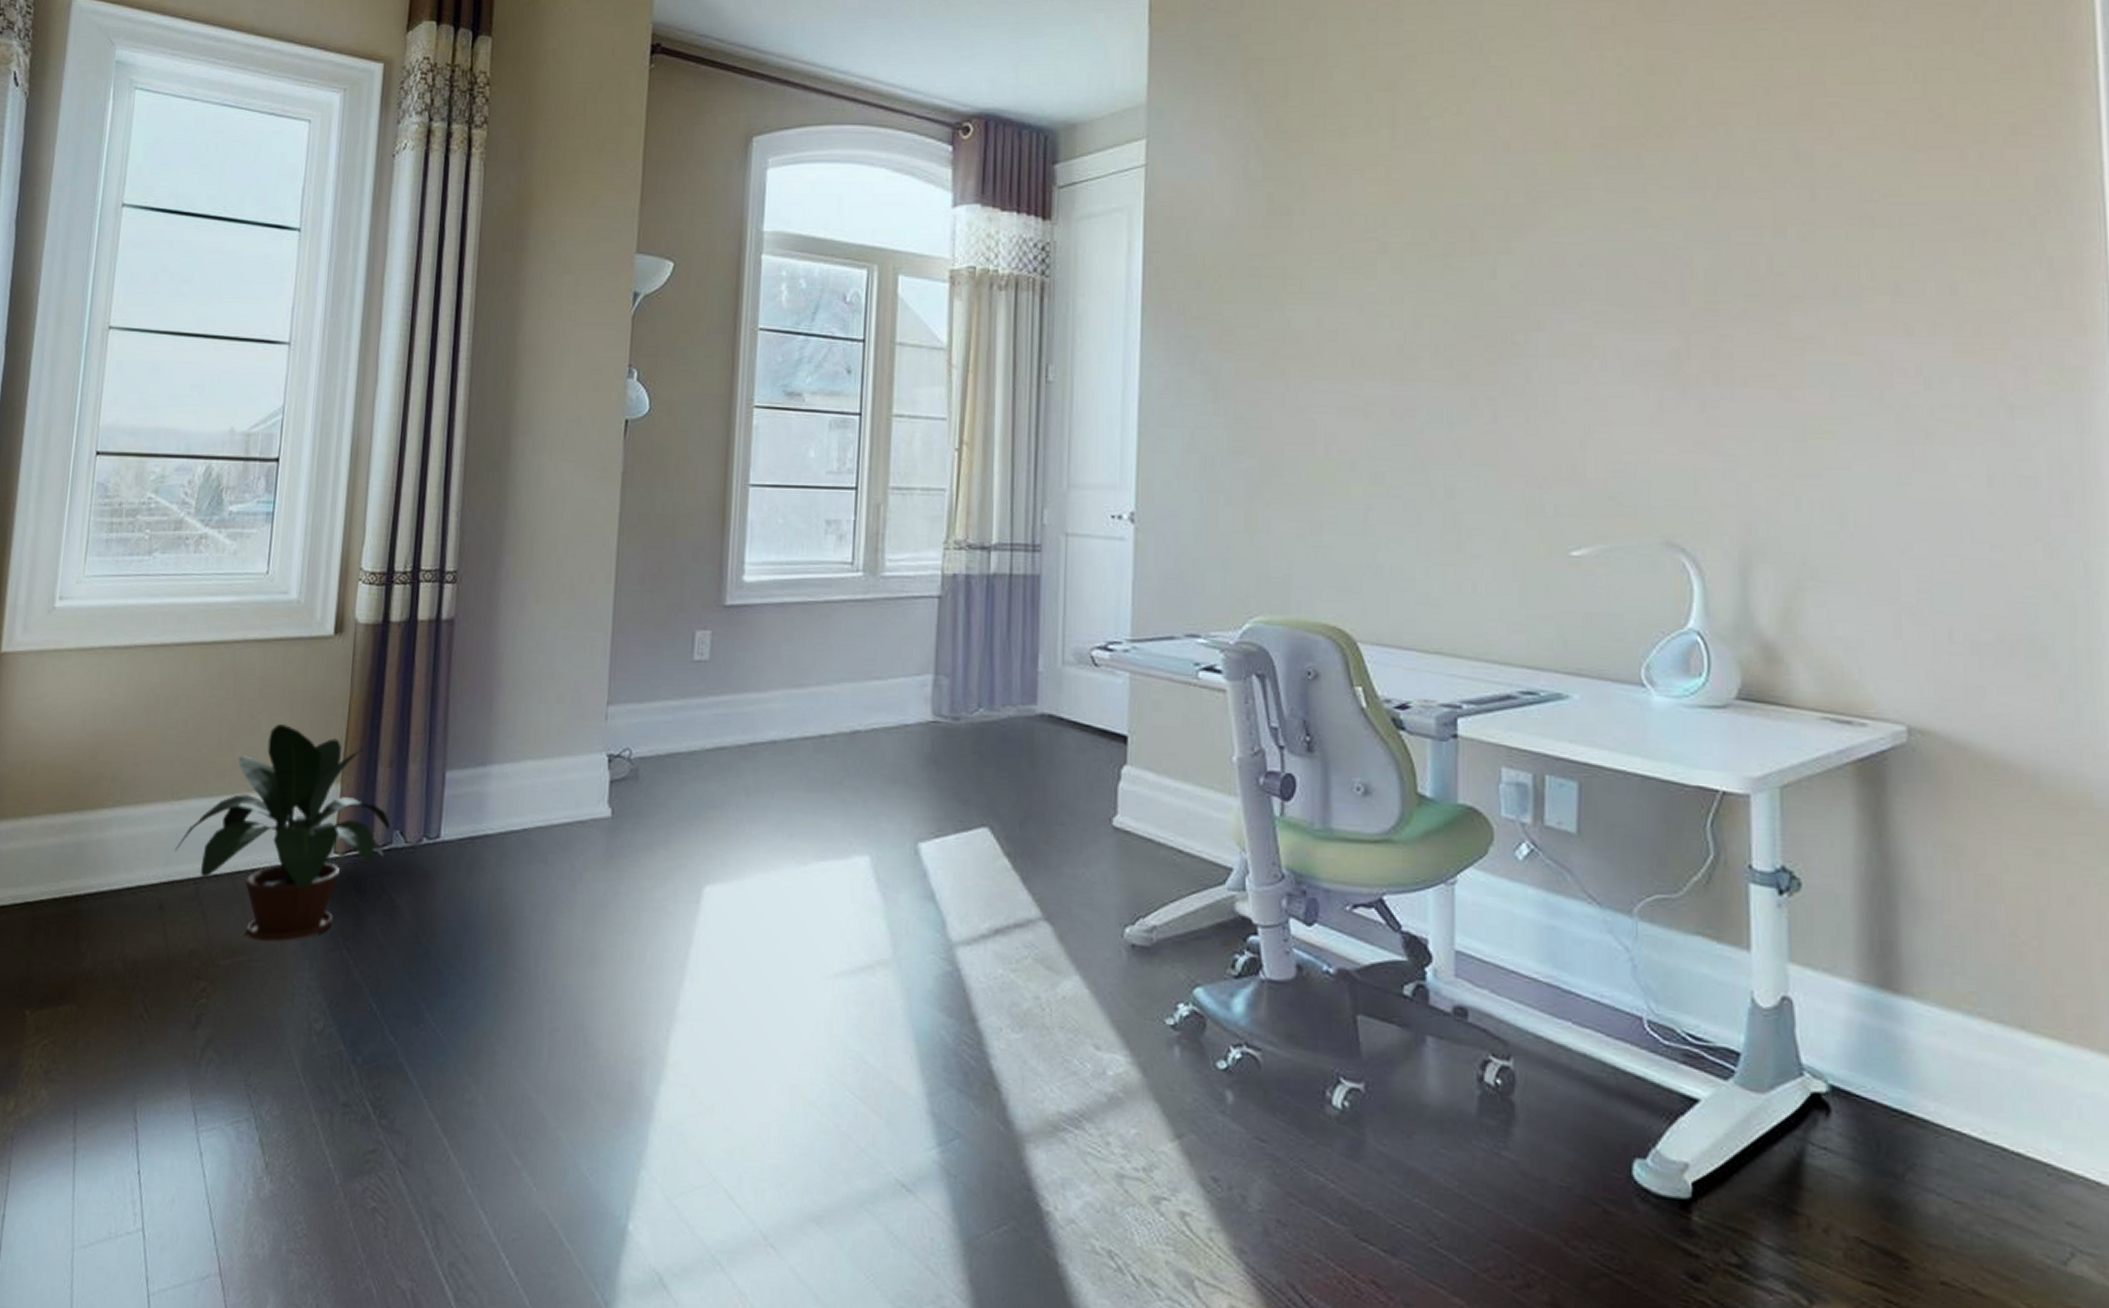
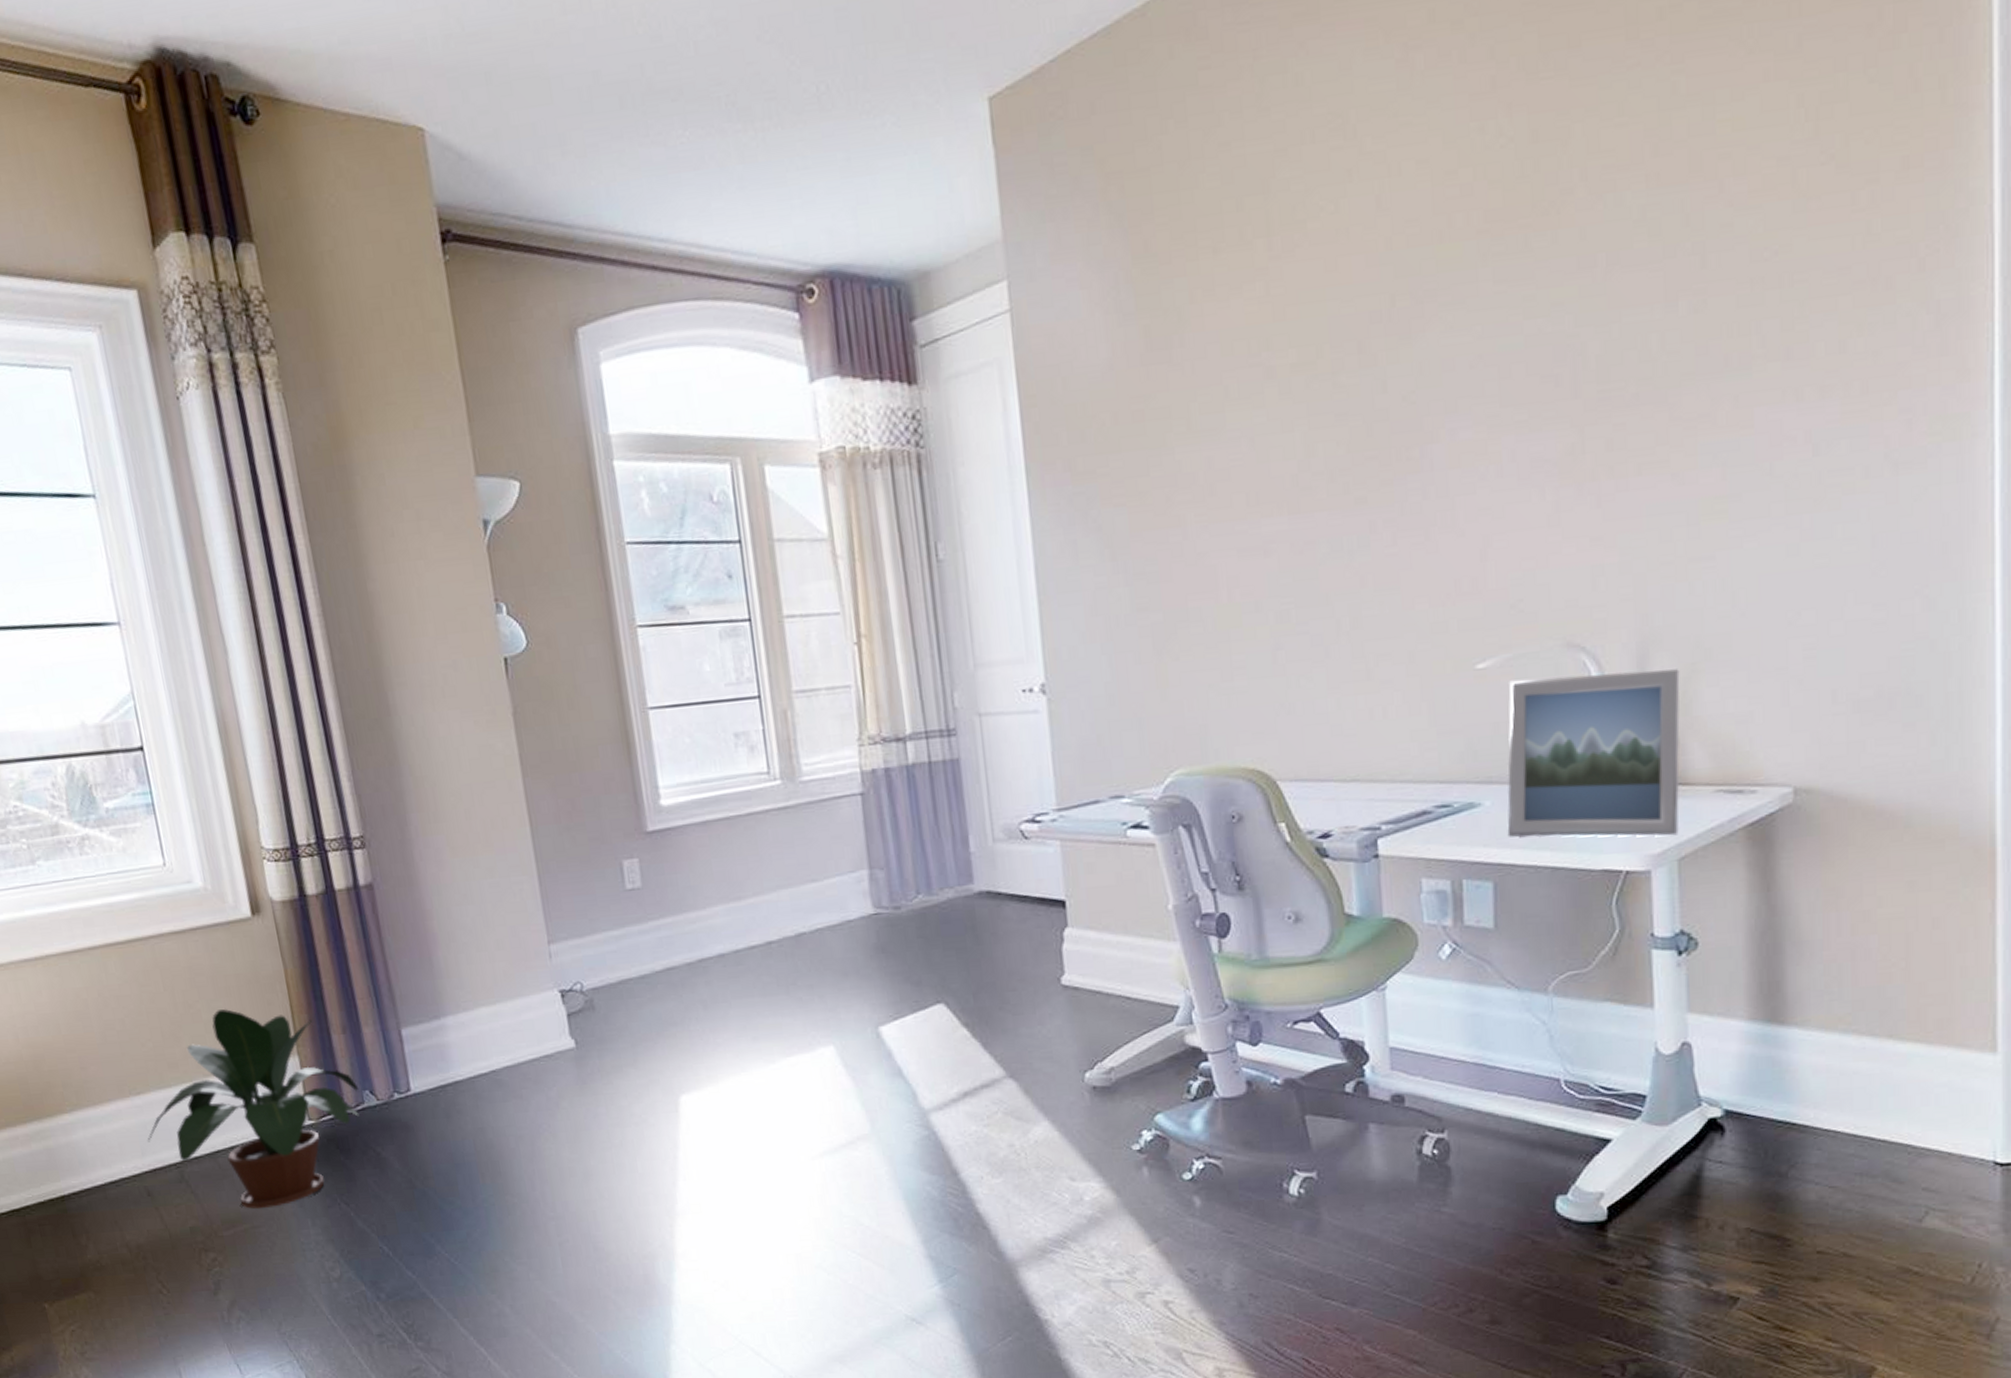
picture frame: none [1596,572,1785,760] -> present [1507,669,1680,837]

